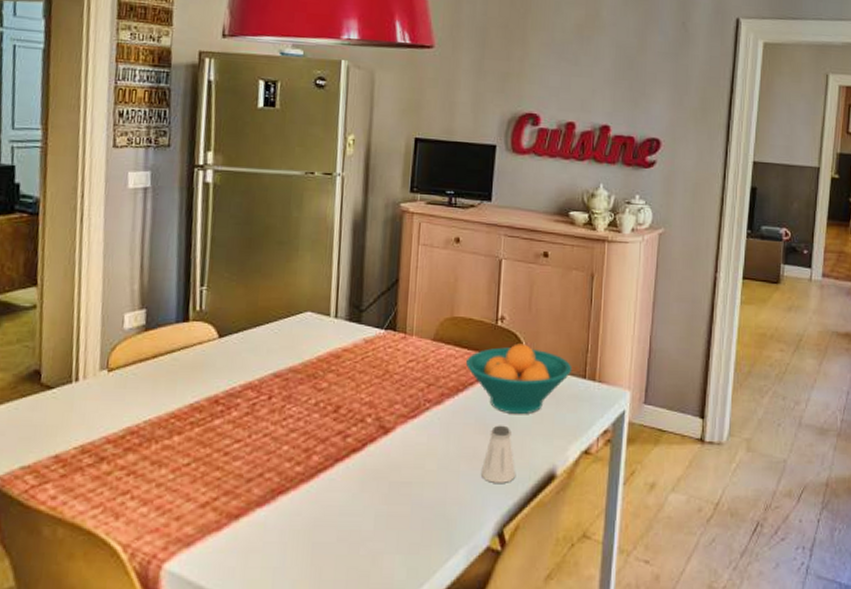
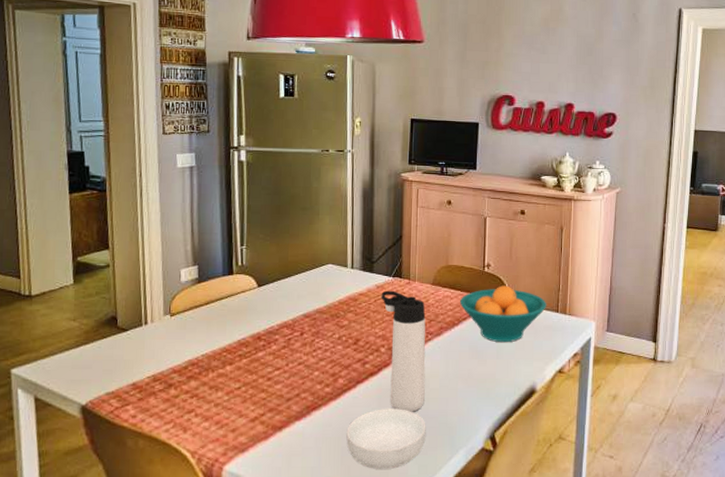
cereal bowl: none [318,494,419,572] -> present [346,409,426,469]
thermos bottle: none [369,346,424,500] -> present [381,290,426,412]
saltshaker: present [482,425,516,483] -> none [476,351,504,397]

